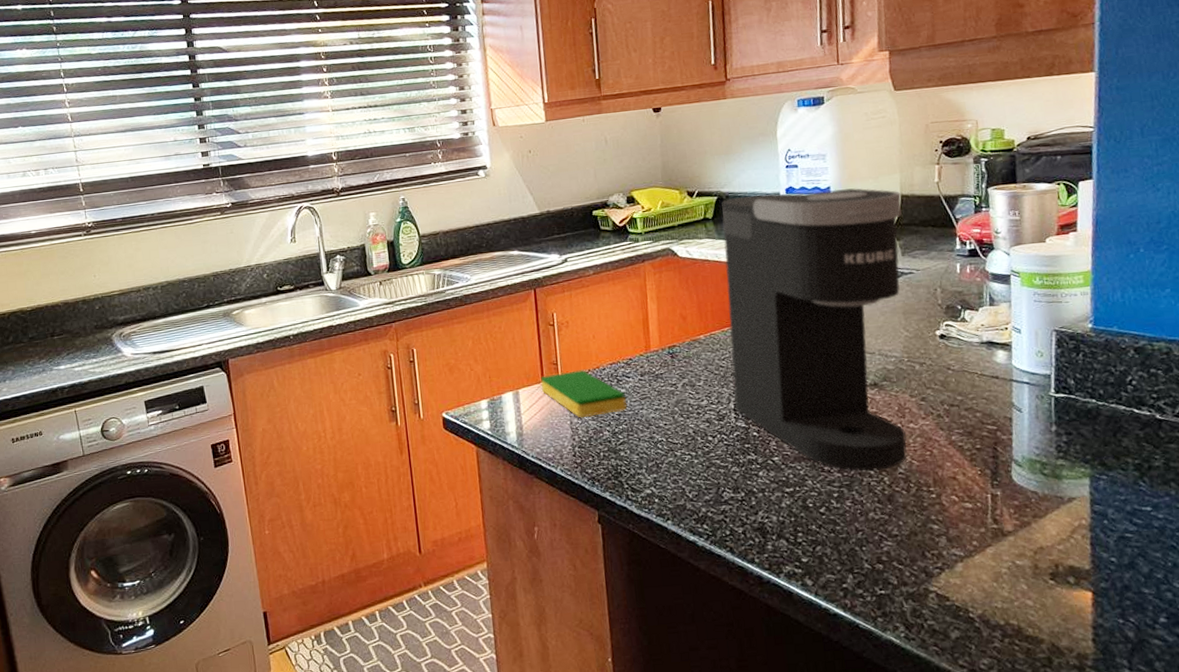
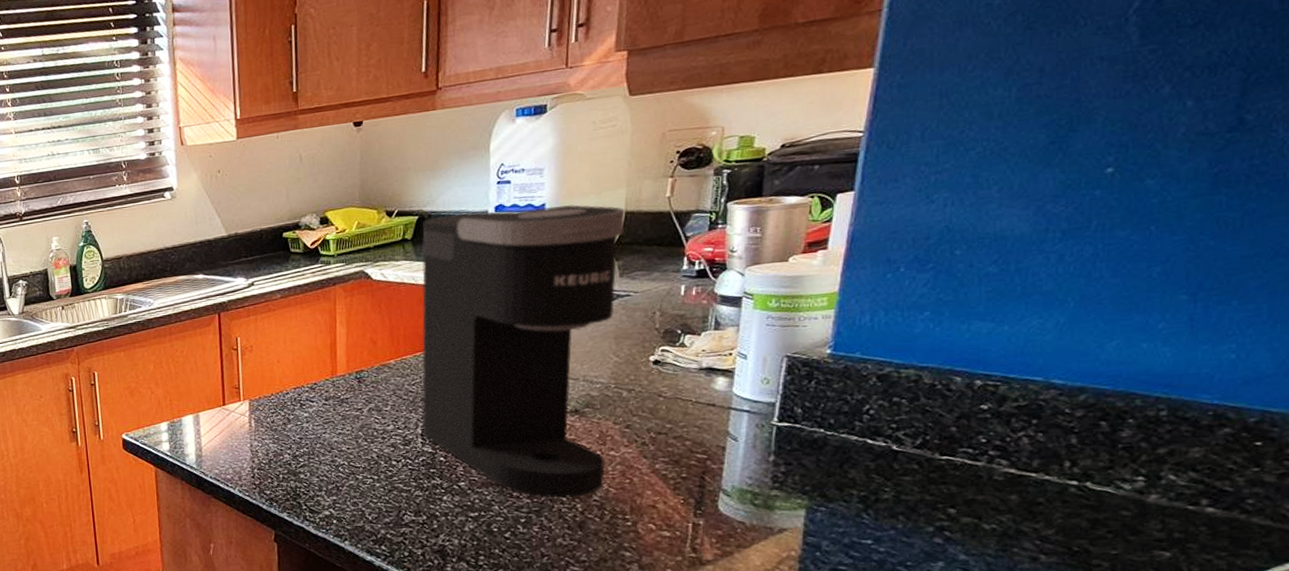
dish sponge: present [541,370,628,418] -> none [222,394,310,441]

